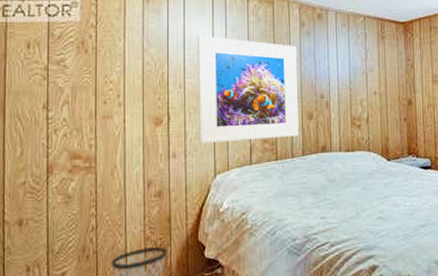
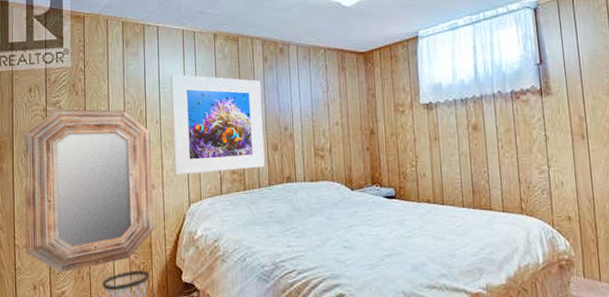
home mirror: none [18,69,174,252] -> present [24,109,154,273]

